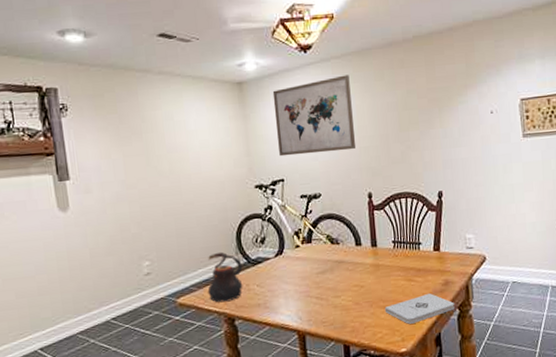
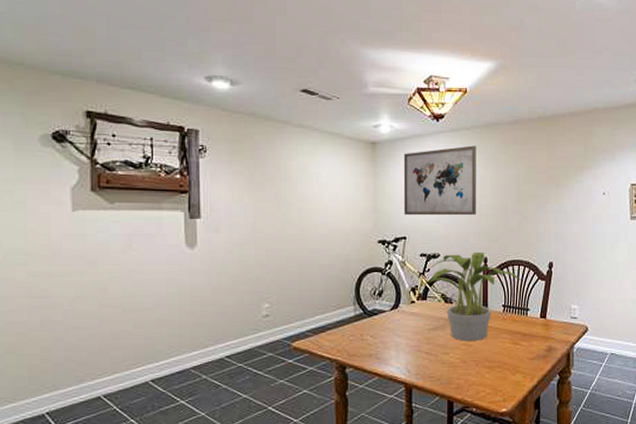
teapot: present [207,251,243,303] -> none [322,300,359,350]
potted plant: none [305,187,410,283] -> present [422,251,521,342]
notepad: present [384,294,455,324] -> none [489,358,555,385]

